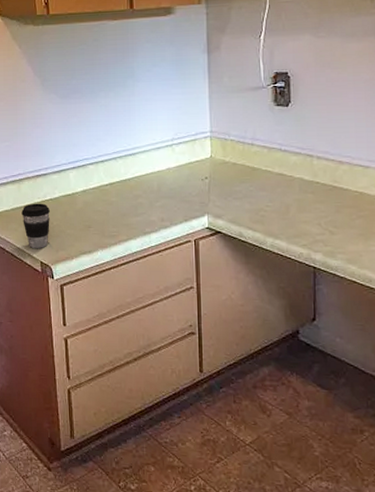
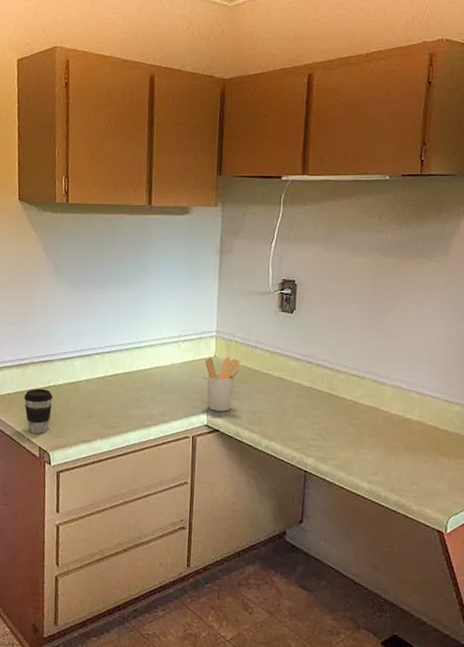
utensil holder: none [201,156,238,213] -> present [204,356,240,412]

